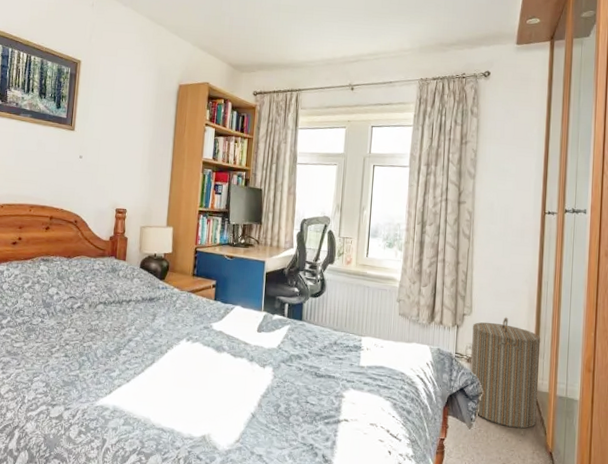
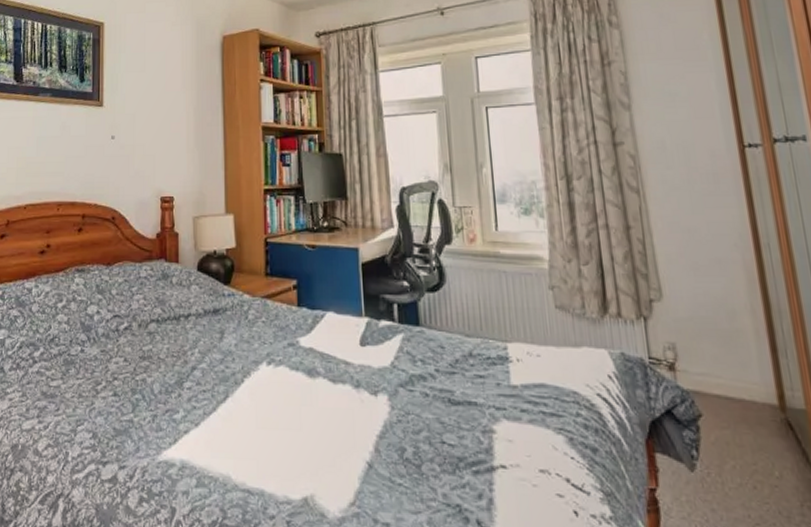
laundry hamper: present [470,317,541,429] -> none [666,299,797,468]

